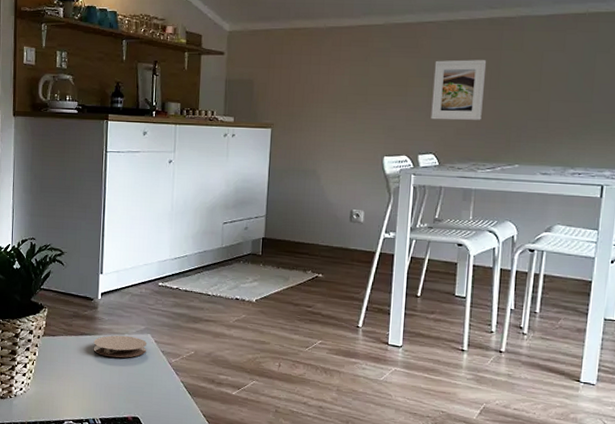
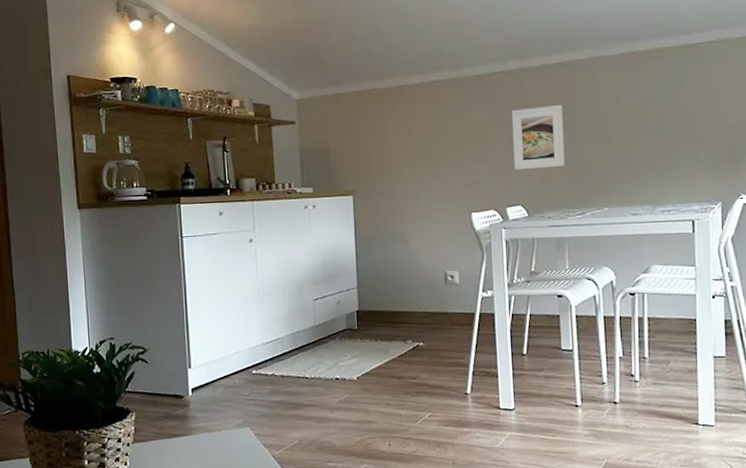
coaster: present [93,335,147,358] -> none [188,432,248,457]

